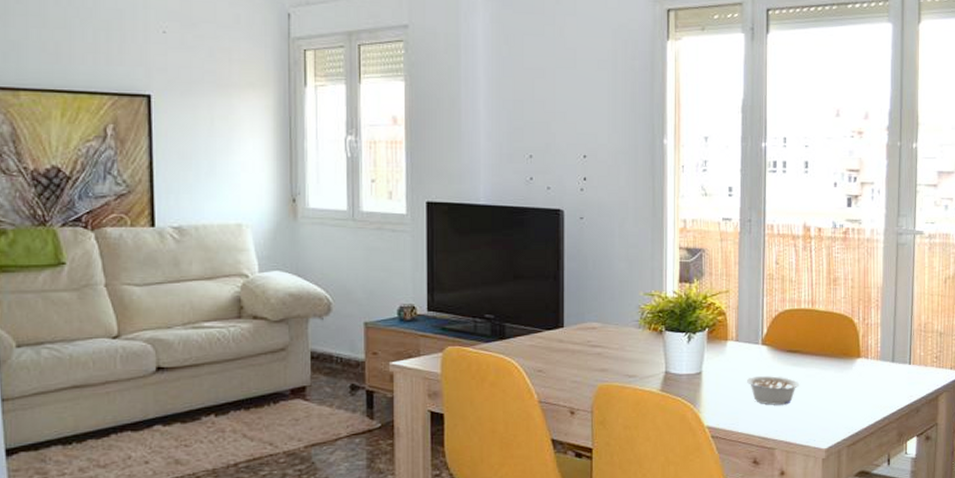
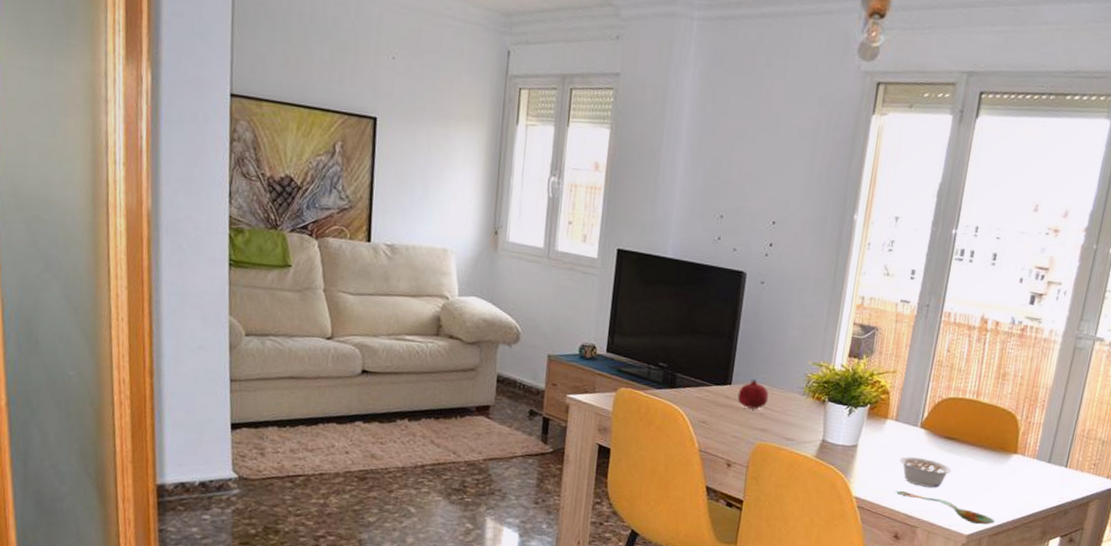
fruit: none [572,318,604,350] -> present [737,378,769,409]
spoon: none [747,412,850,437] -> present [895,490,995,525]

